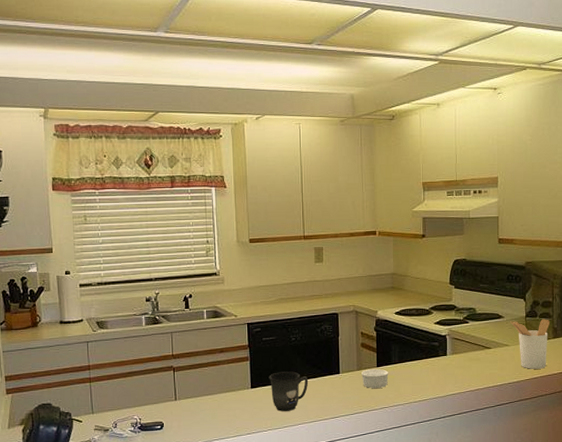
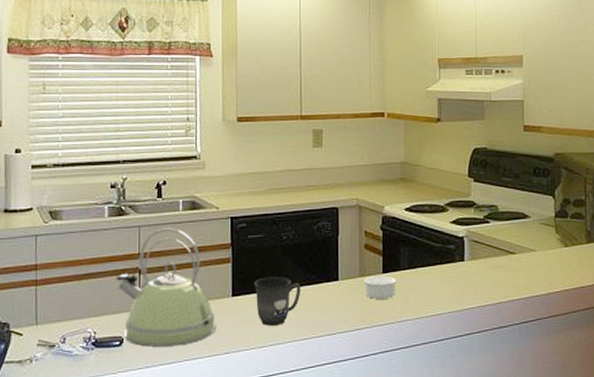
kettle: none [154,333,239,430] -> present [115,228,217,347]
utensil holder: present [510,319,550,369] -> none [537,220,582,279]

